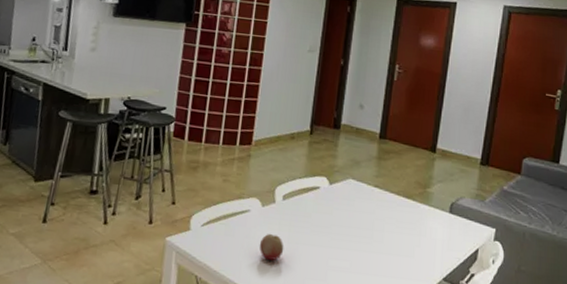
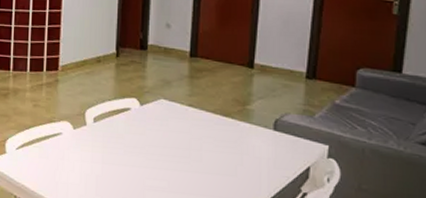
fruit: present [259,233,284,261] -> none [73,154,99,182]

